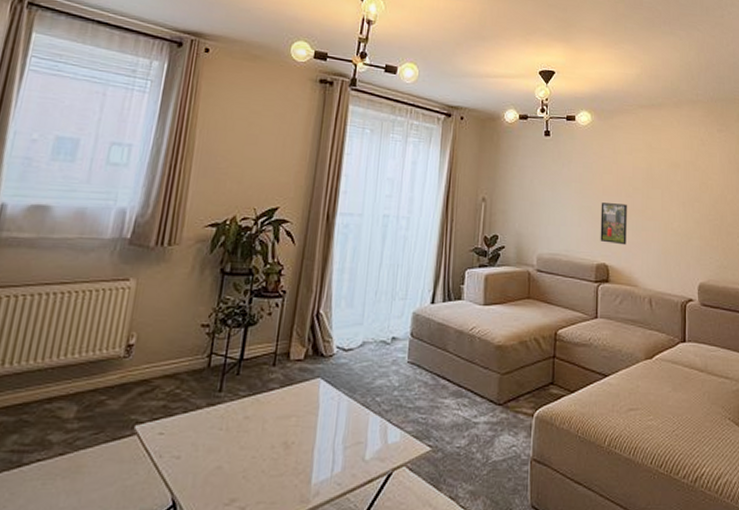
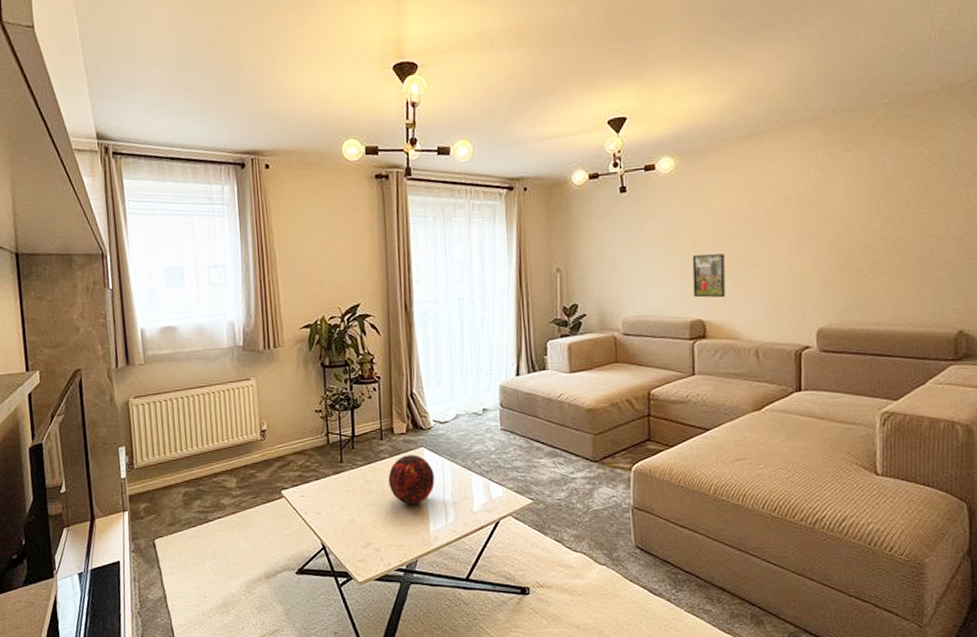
decorative orb: none [272,386,328,450] -> present [388,454,435,505]

